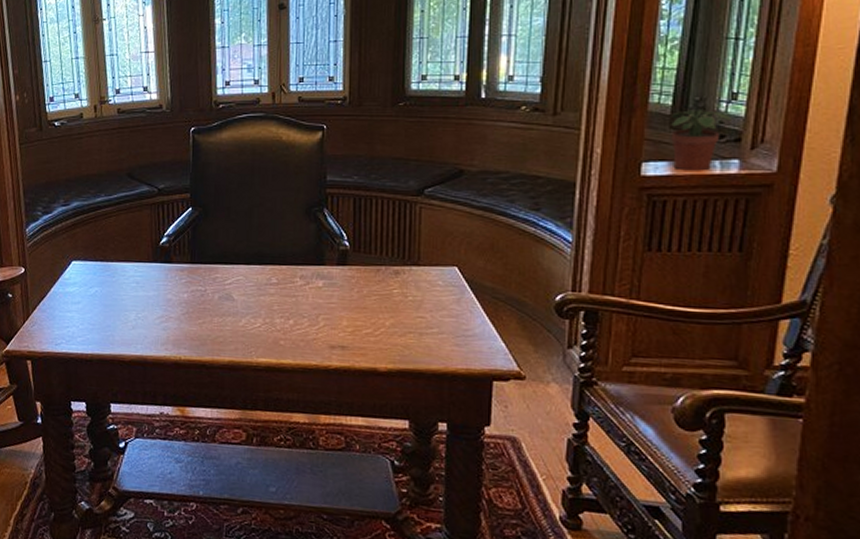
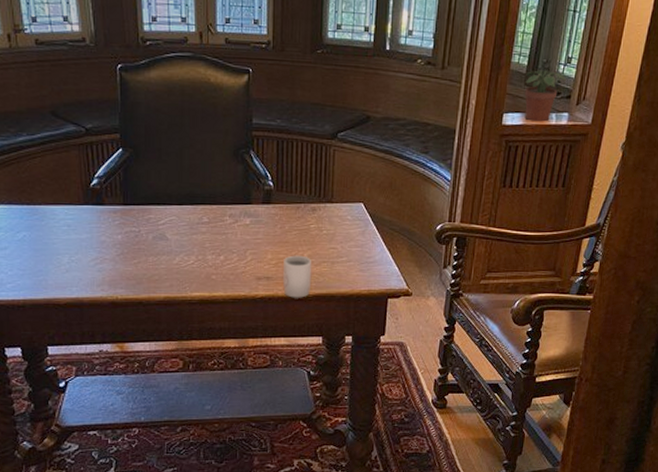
mug: none [359,323,396,373] -> present [282,255,312,298]

